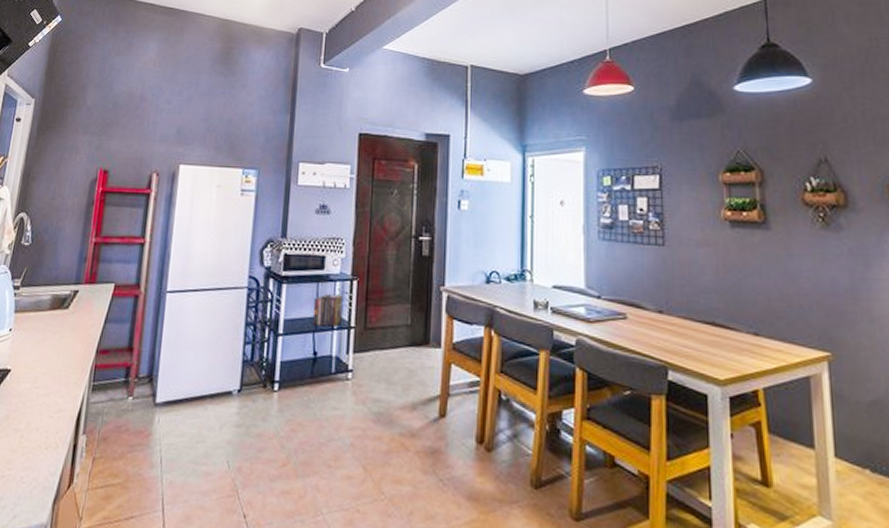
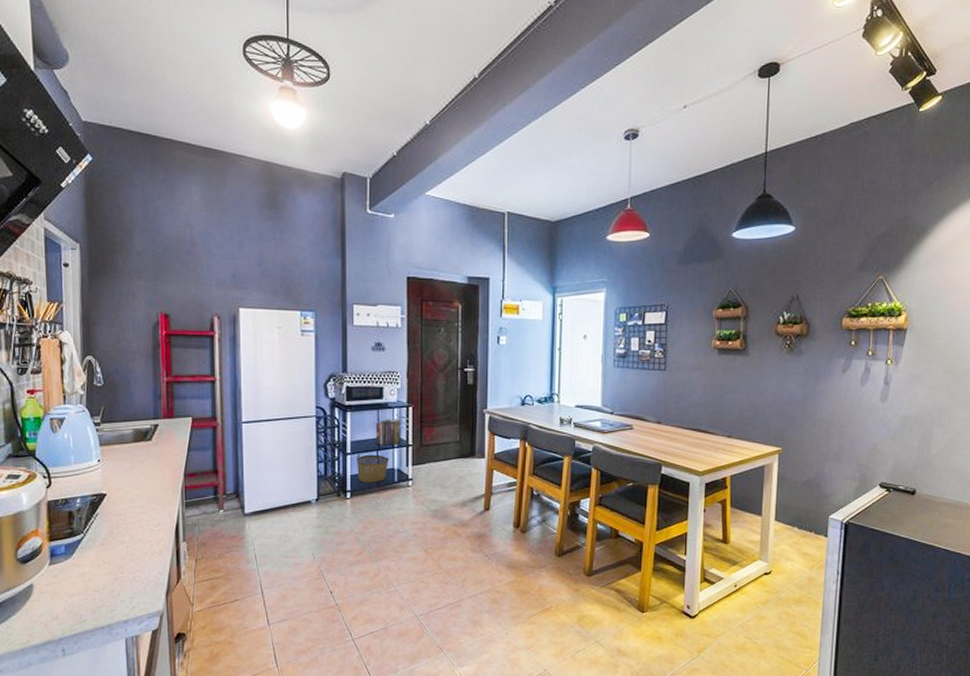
basket: none [288,336,326,375] -> present [357,454,389,484]

